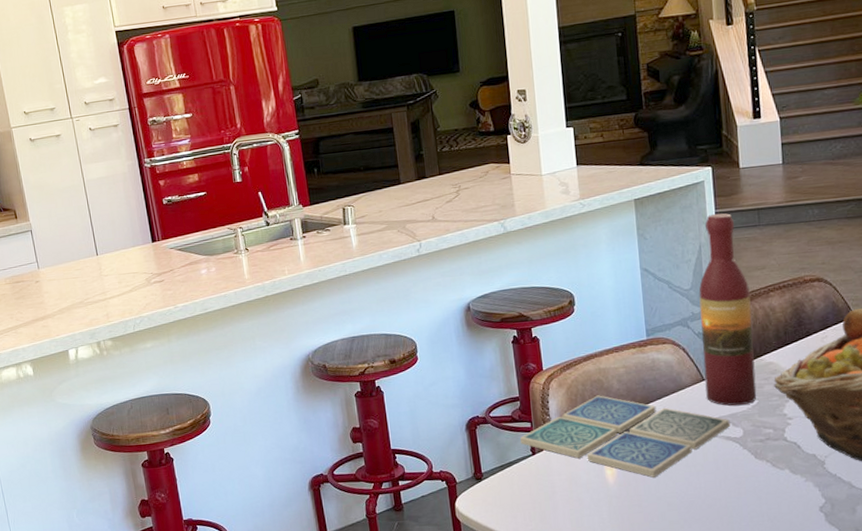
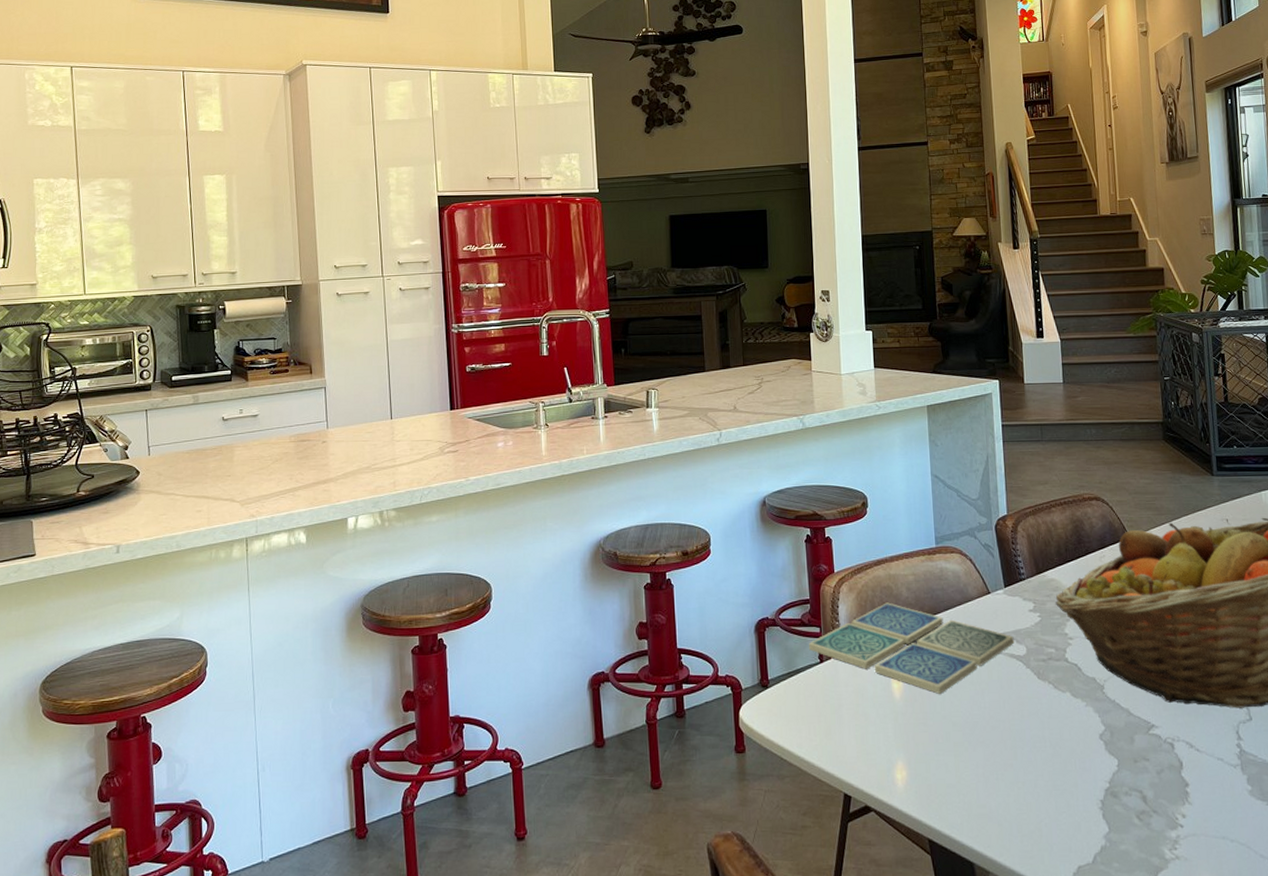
wine bottle: present [699,213,757,406] -> none [986,425,1040,622]

